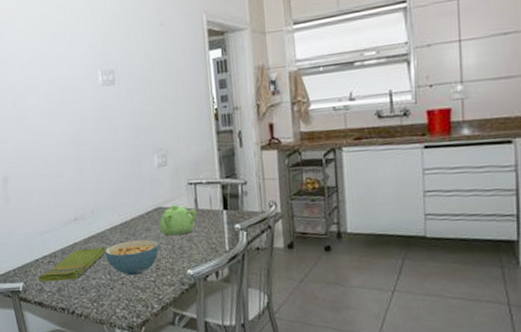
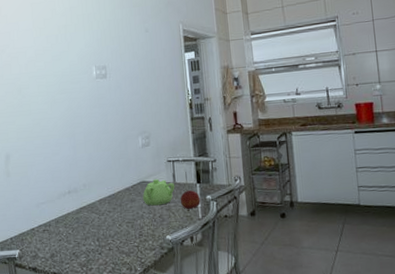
dish towel: present [38,246,107,282] -> none [34,216,96,249]
cereal bowl: present [104,239,159,276] -> none [94,209,142,242]
fruit: none [203,218,227,241] -> present [180,190,200,210]

